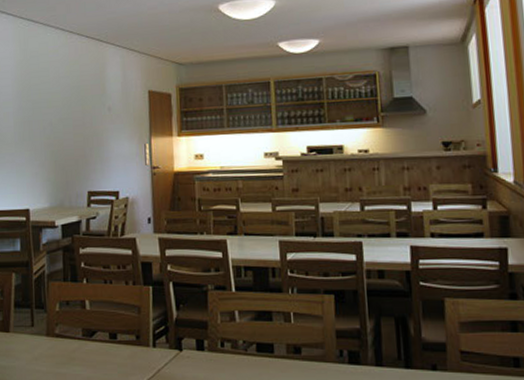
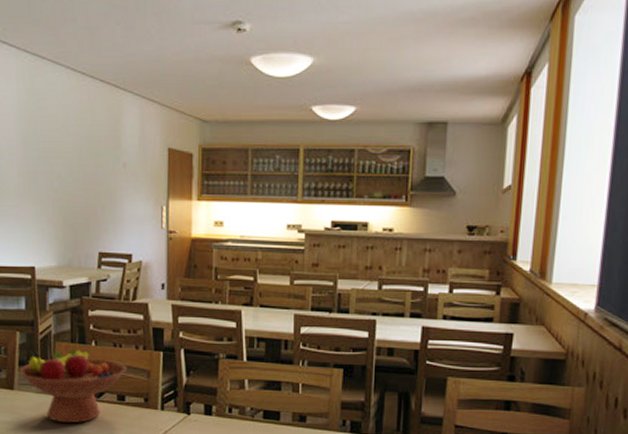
fruit bowl: none [14,287,118,366] -> present [19,348,127,424]

